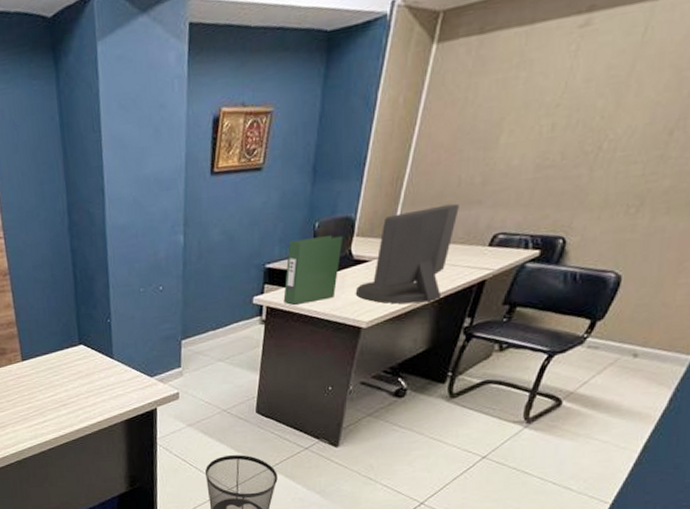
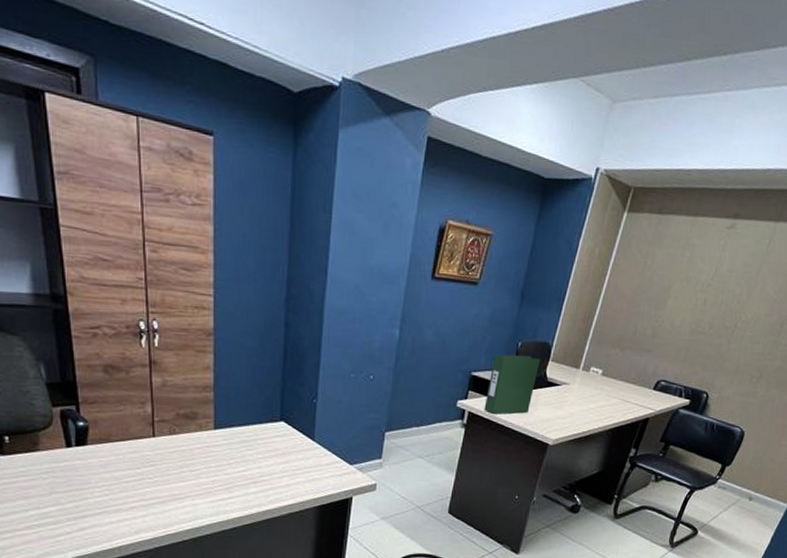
monitor: present [355,203,459,304] -> none [546,347,634,430]

